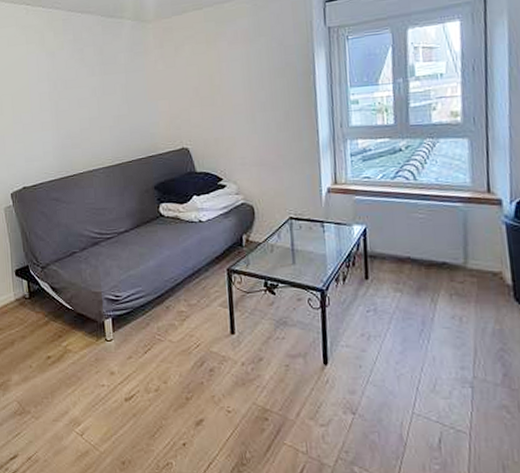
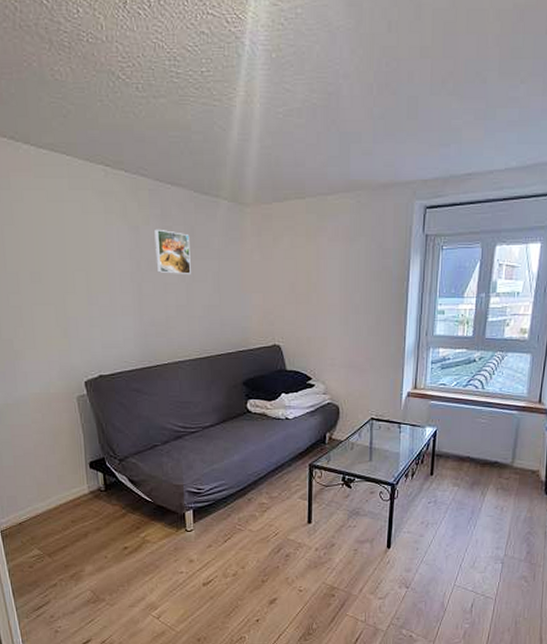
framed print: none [68,52,101,91] -> present [154,229,191,274]

